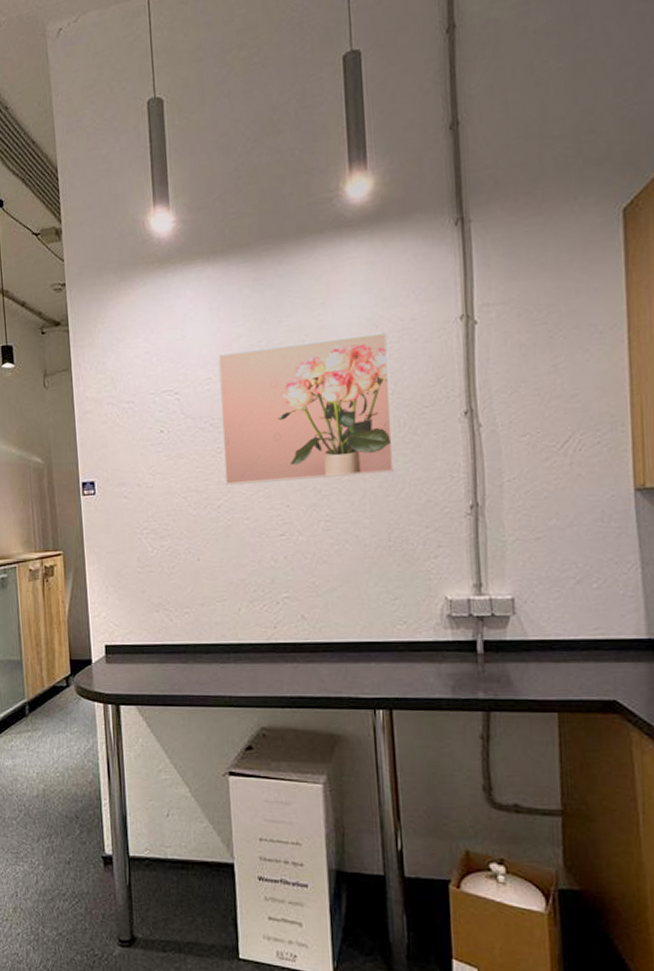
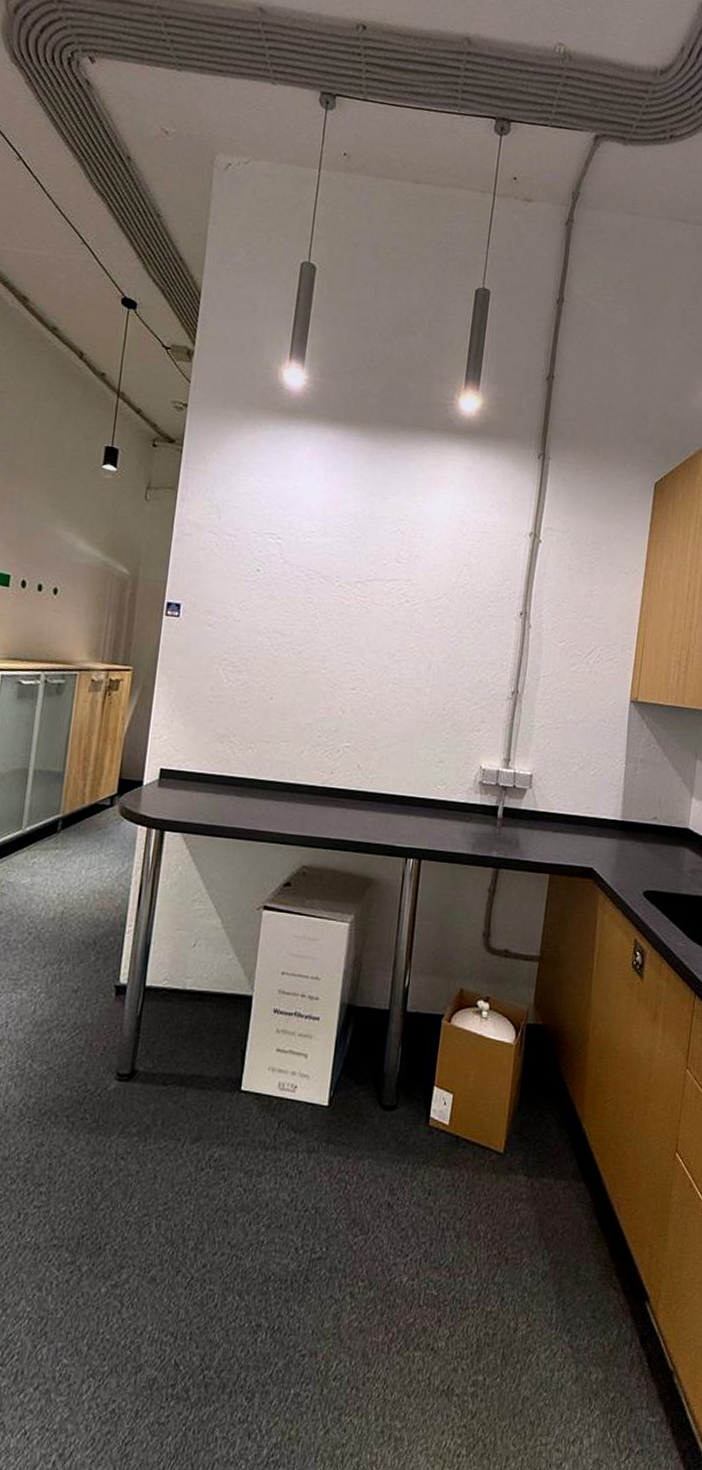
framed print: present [218,332,394,486] -> none [309,512,472,652]

